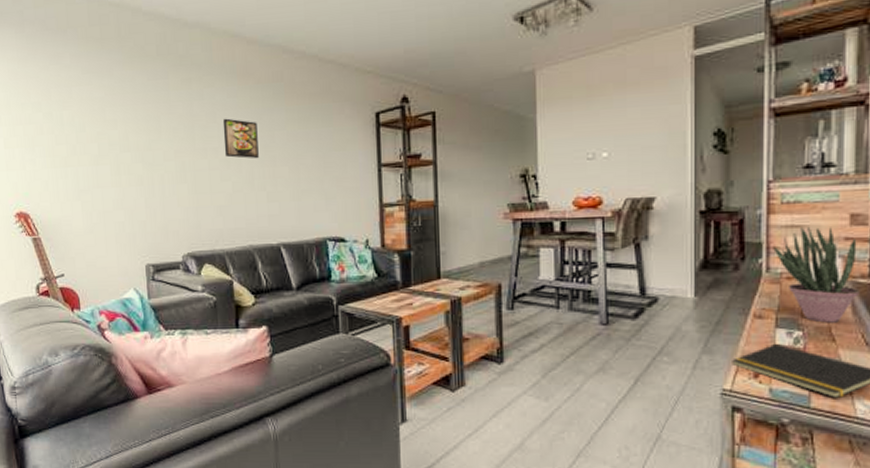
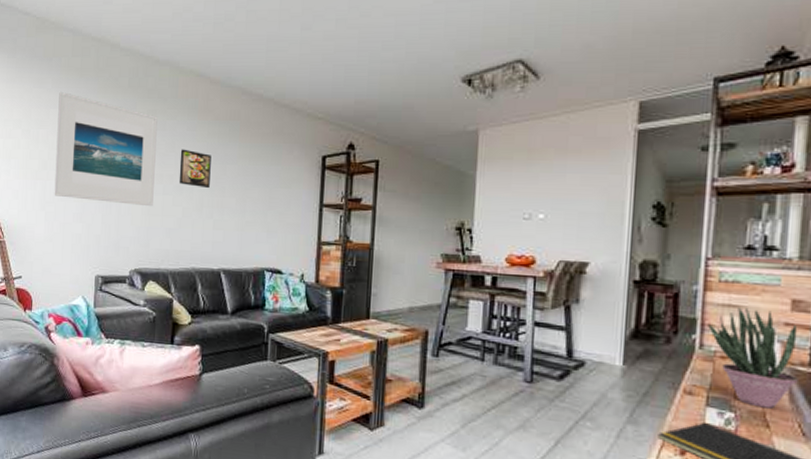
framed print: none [80,66,200,185] -> present [54,91,158,207]

